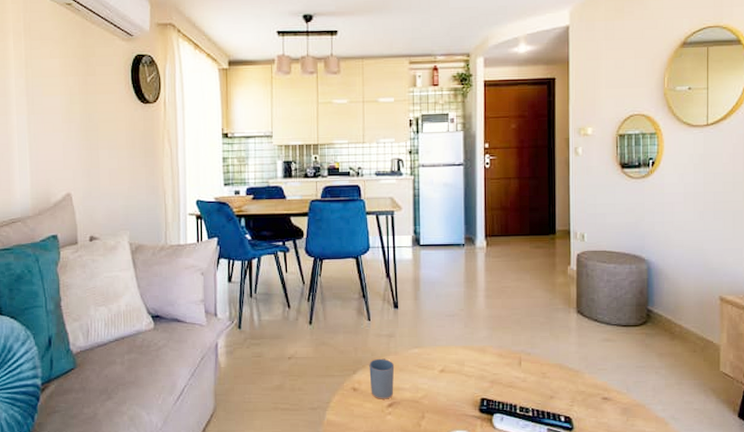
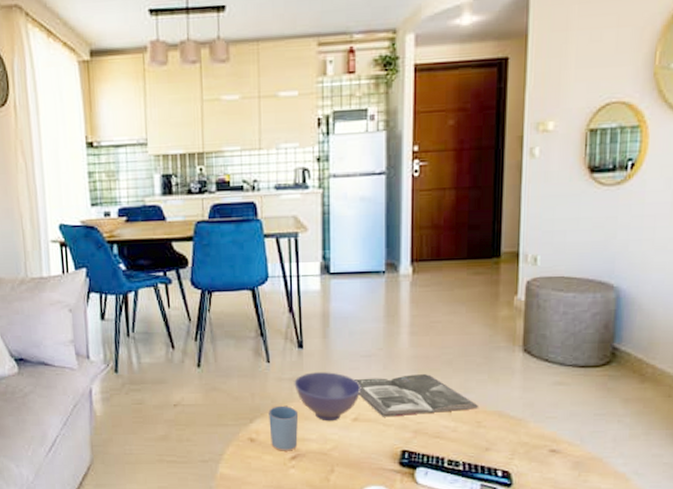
bowl: none [391,329,447,373] -> present [294,372,362,422]
magazine: none [441,332,544,369] -> present [354,374,479,417]

